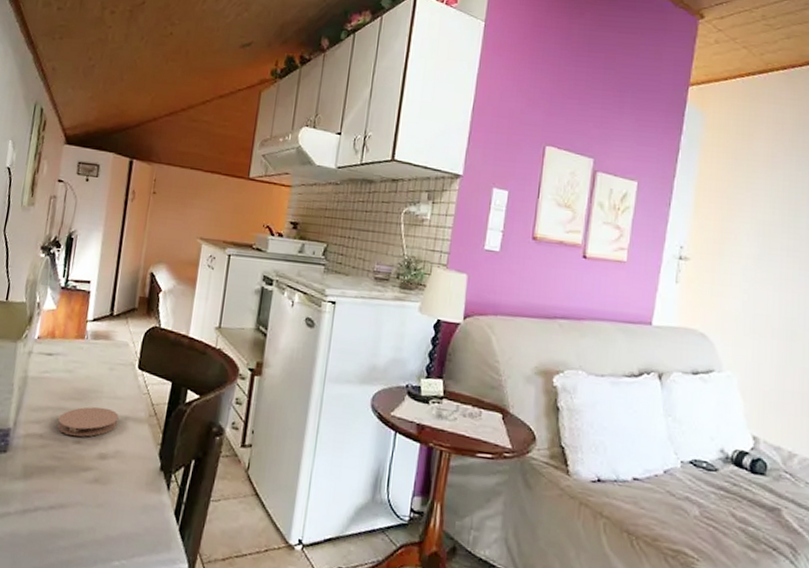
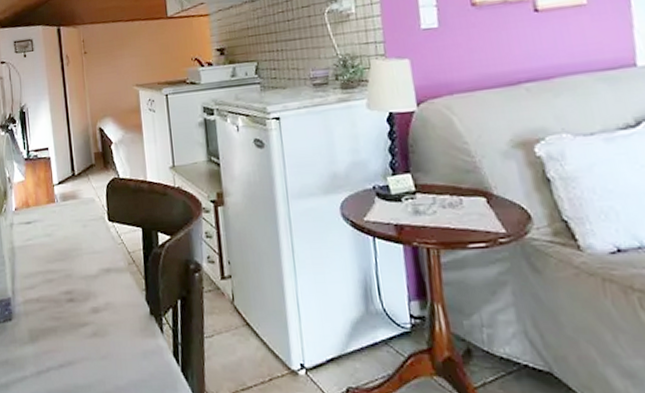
coaster: present [57,407,119,437] -> none [49,263,102,295]

